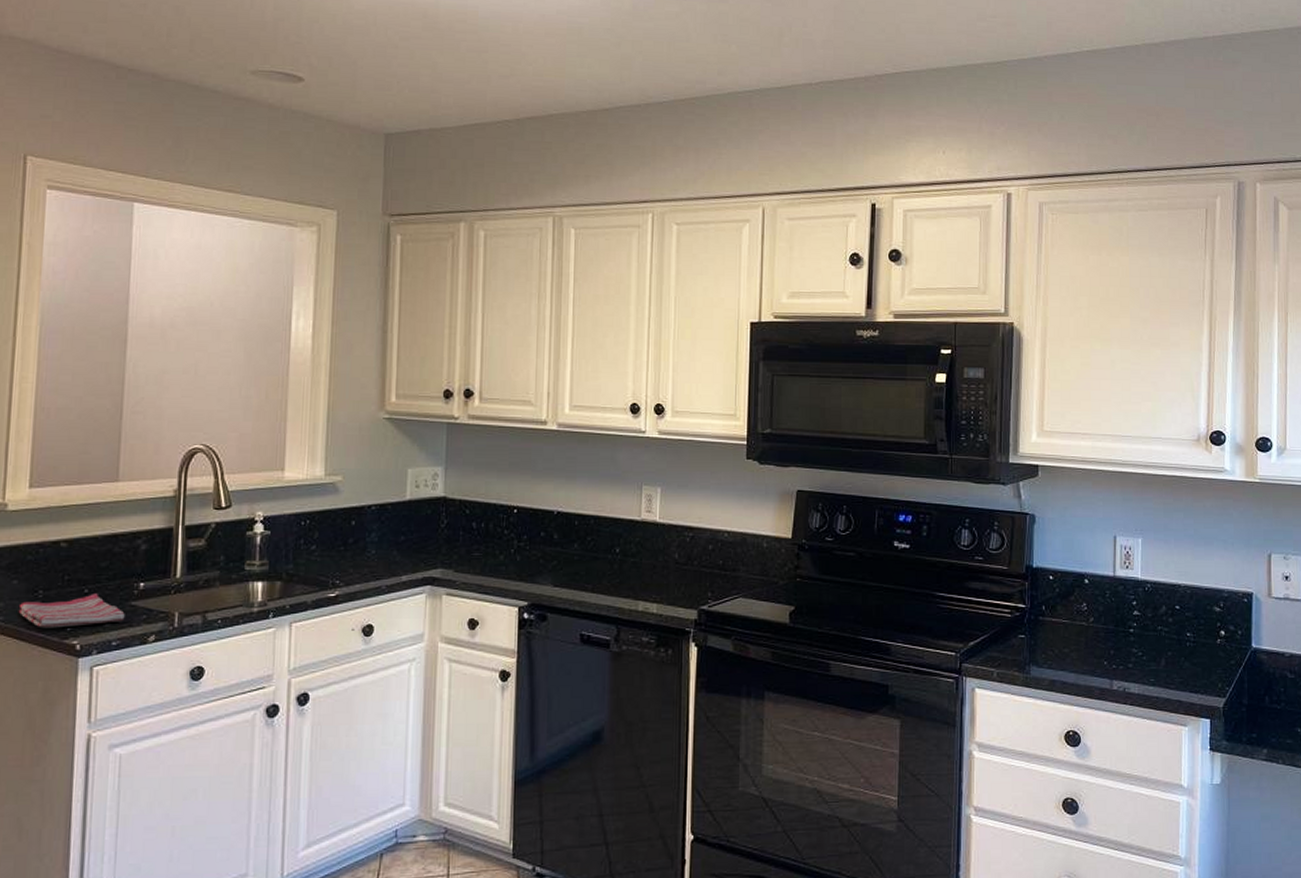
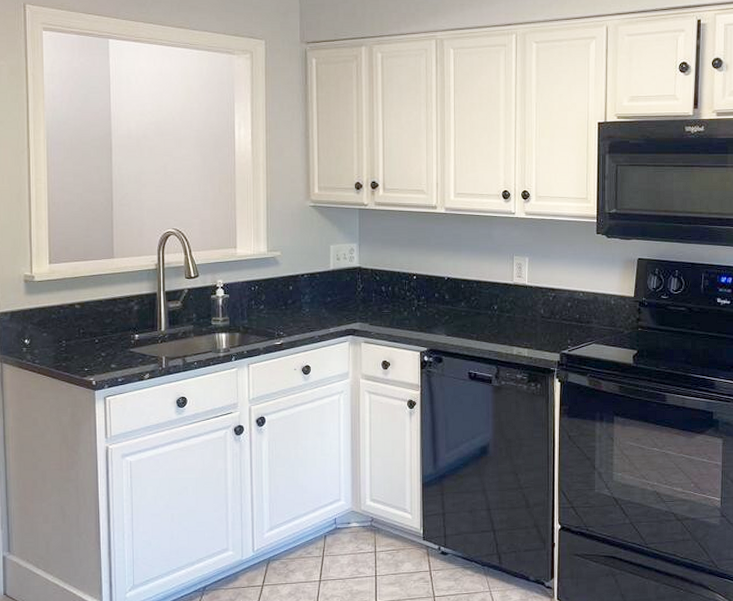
dish towel: present [18,594,125,628] -> none [49,343,126,369]

